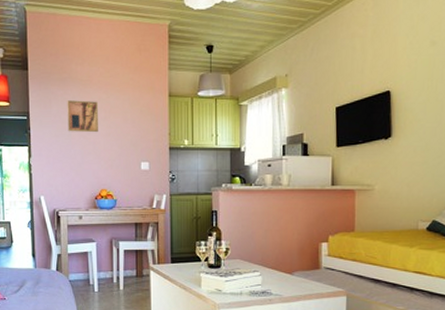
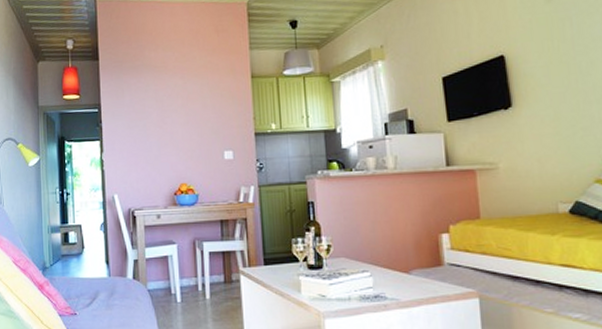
wall art: present [67,100,98,133] -> none [141,88,175,123]

